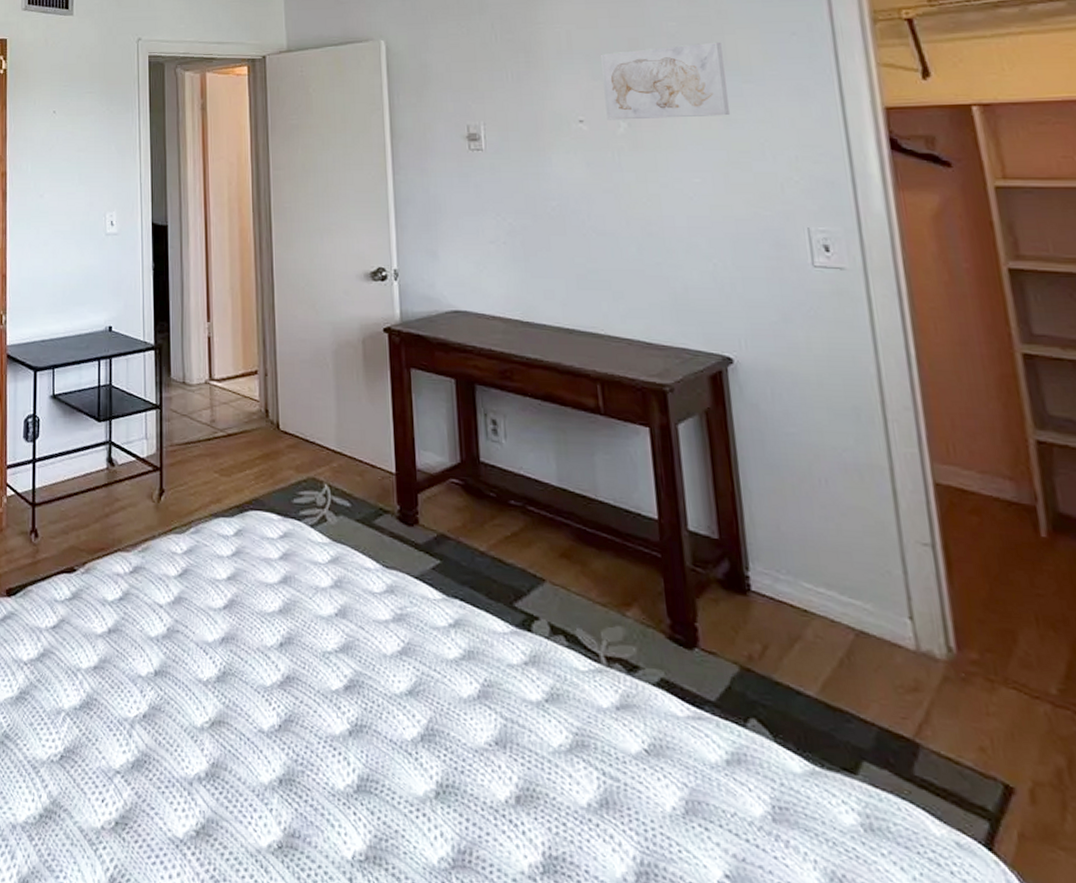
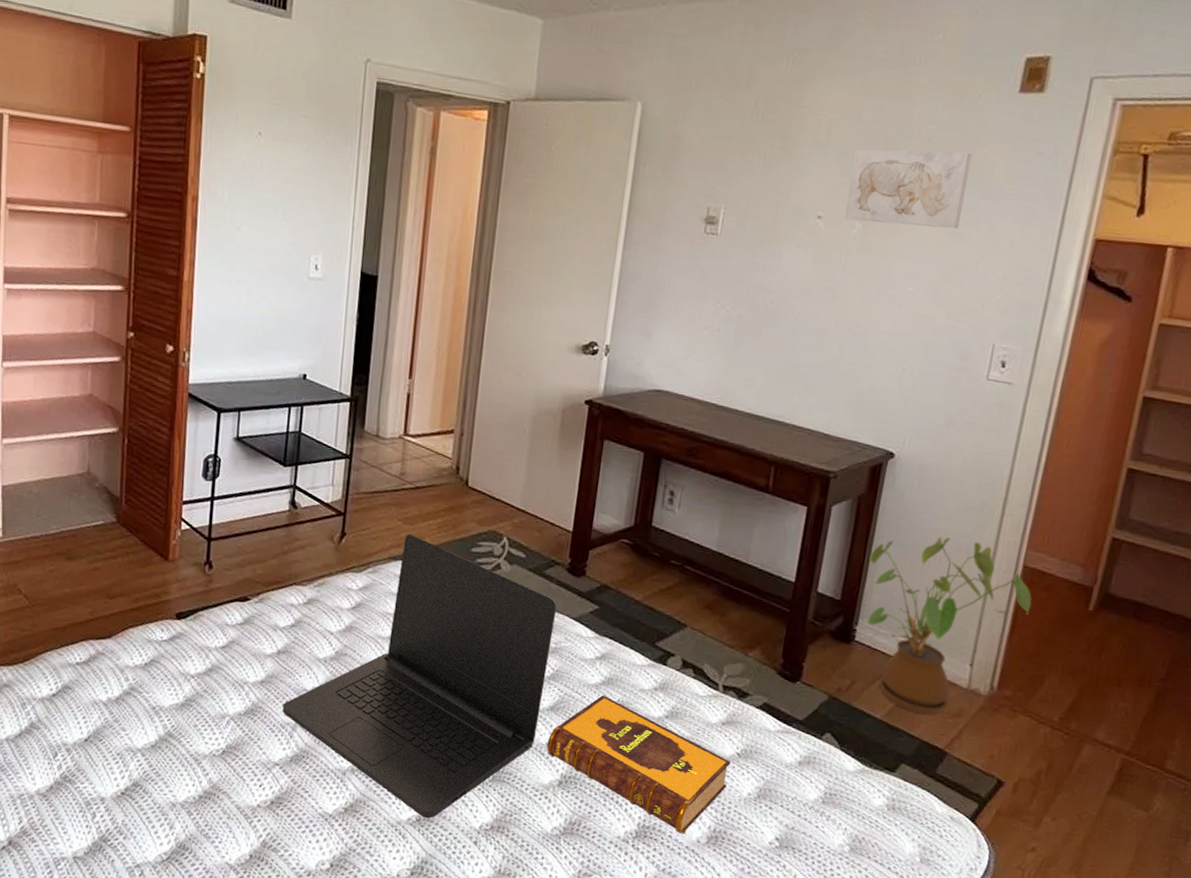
laptop: none [118,486,398,845] -> present [282,534,558,819]
hardback book: none [412,672,642,869] -> present [546,694,732,834]
house plant: none [739,453,963,690] -> present [866,536,1032,715]

